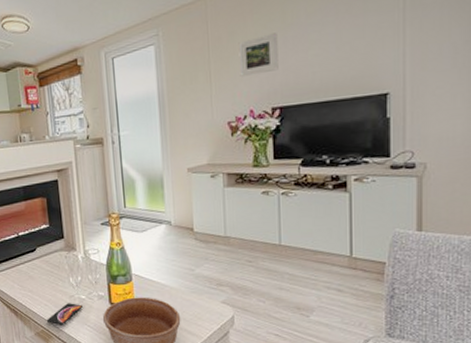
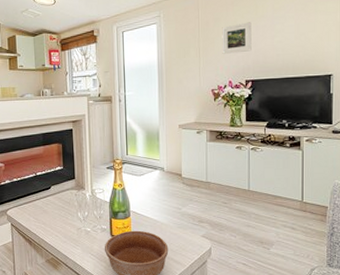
smartphone: present [46,303,83,326] -> none [56,234,88,254]

